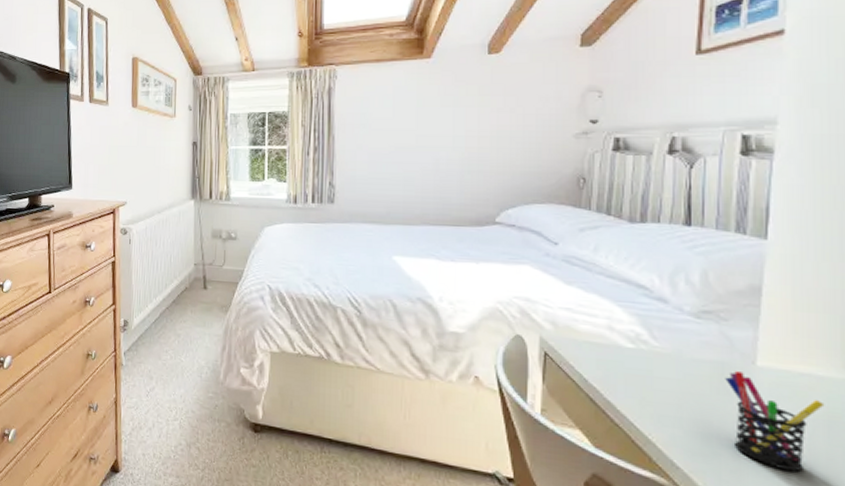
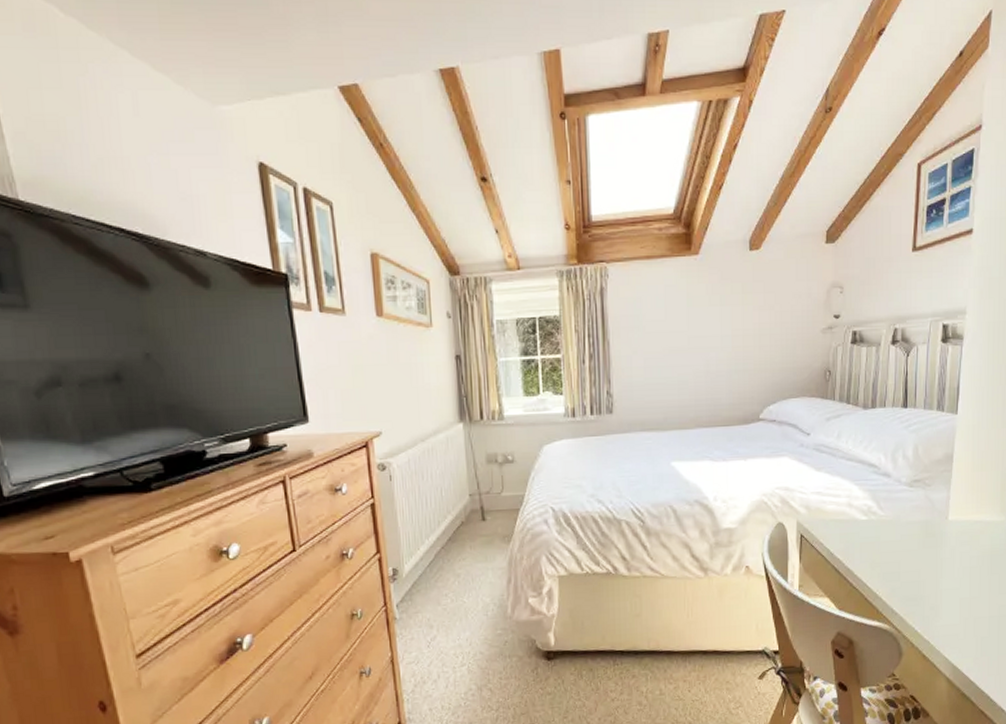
pen holder: present [725,371,825,472] -> none [928,527,989,600]

